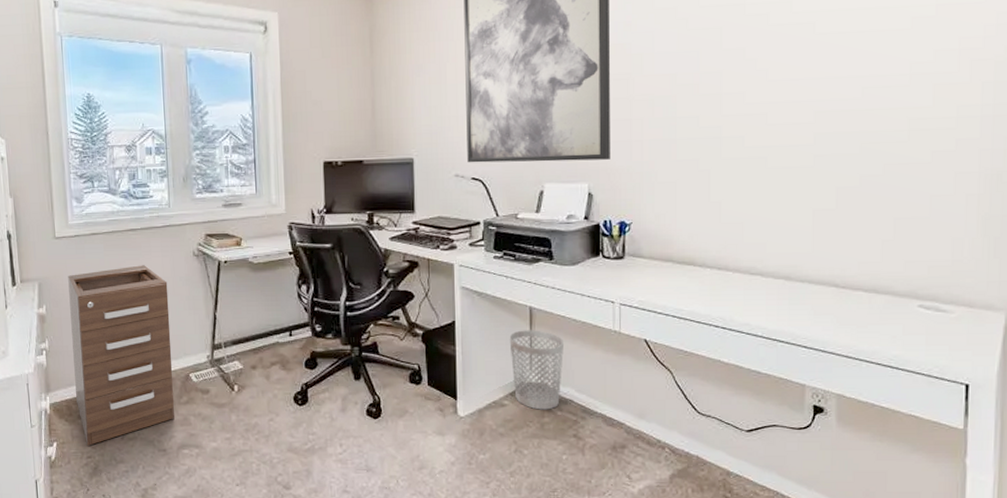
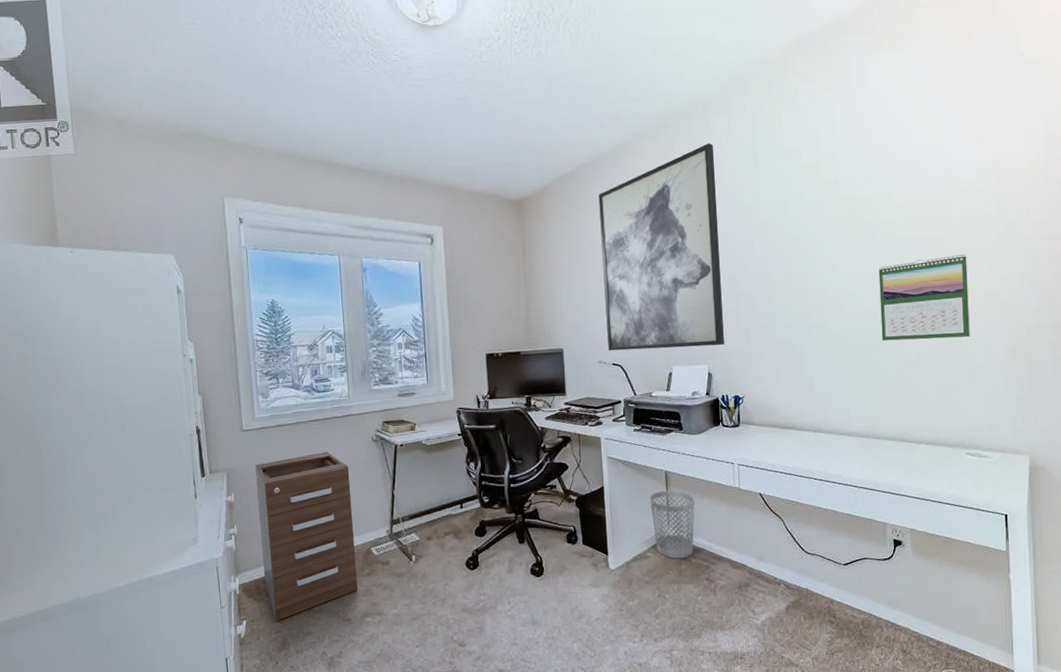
calendar: none [815,52,939,162] -> present [878,253,970,341]

